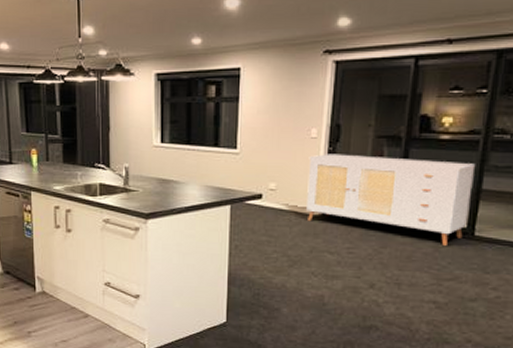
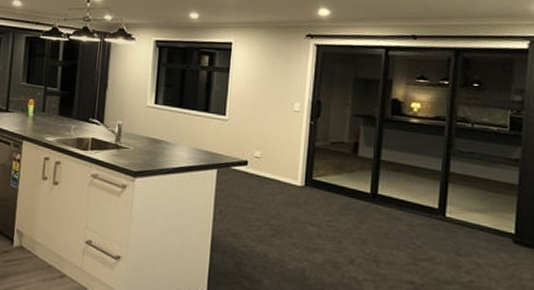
sideboard: present [307,154,476,246] -> none [289,127,443,225]

